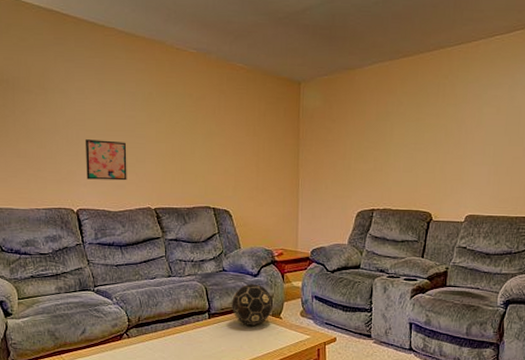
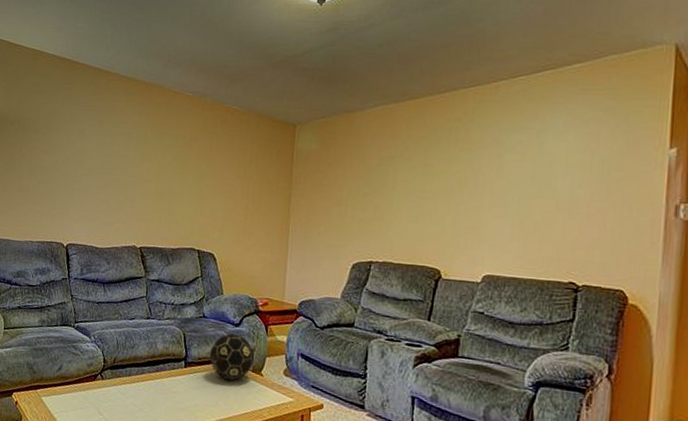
wall art: present [85,139,127,181] -> none [78,177,119,218]

